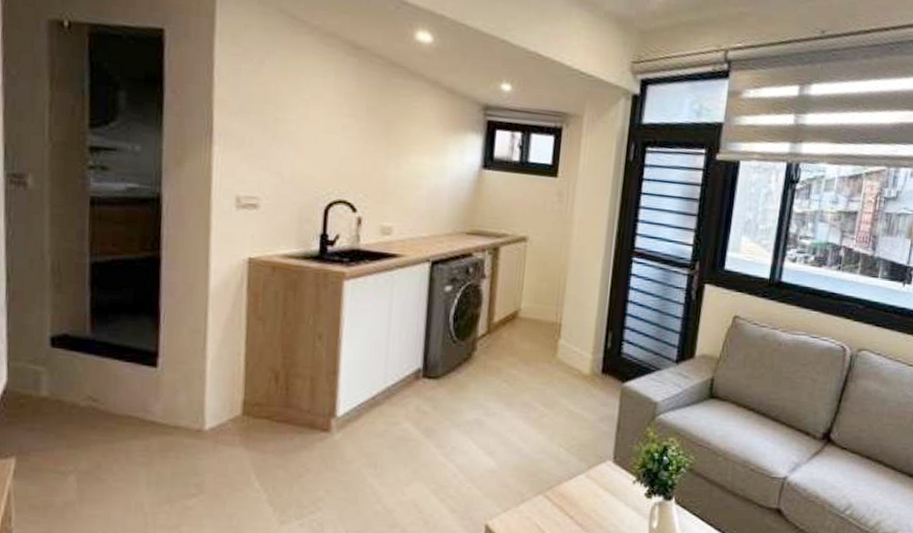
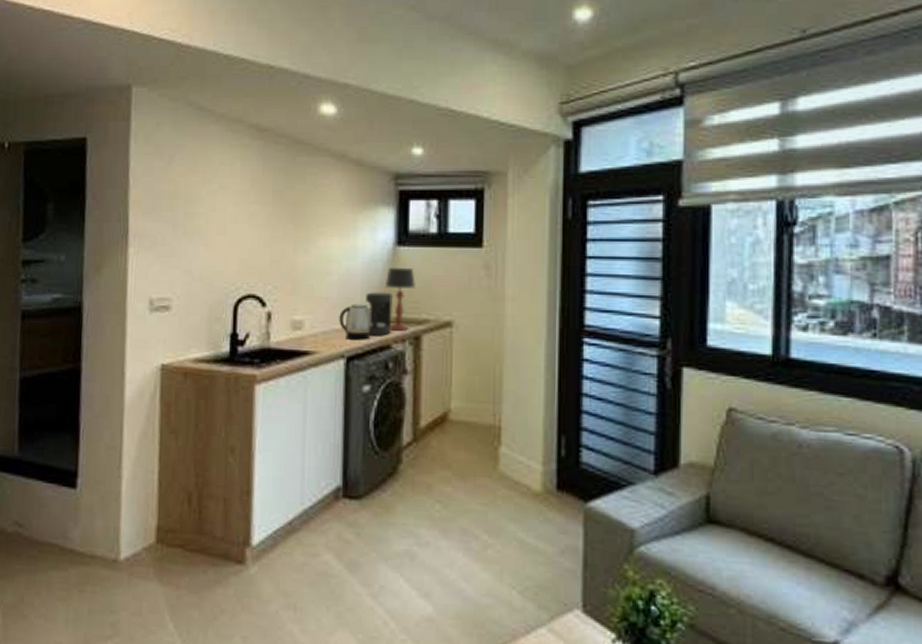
kettle: none [426,216,457,248] -> present [339,303,372,340]
coffee maker: none [452,207,476,246] -> present [366,292,393,336]
table lamp: none [470,188,497,243] -> present [385,268,415,332]

